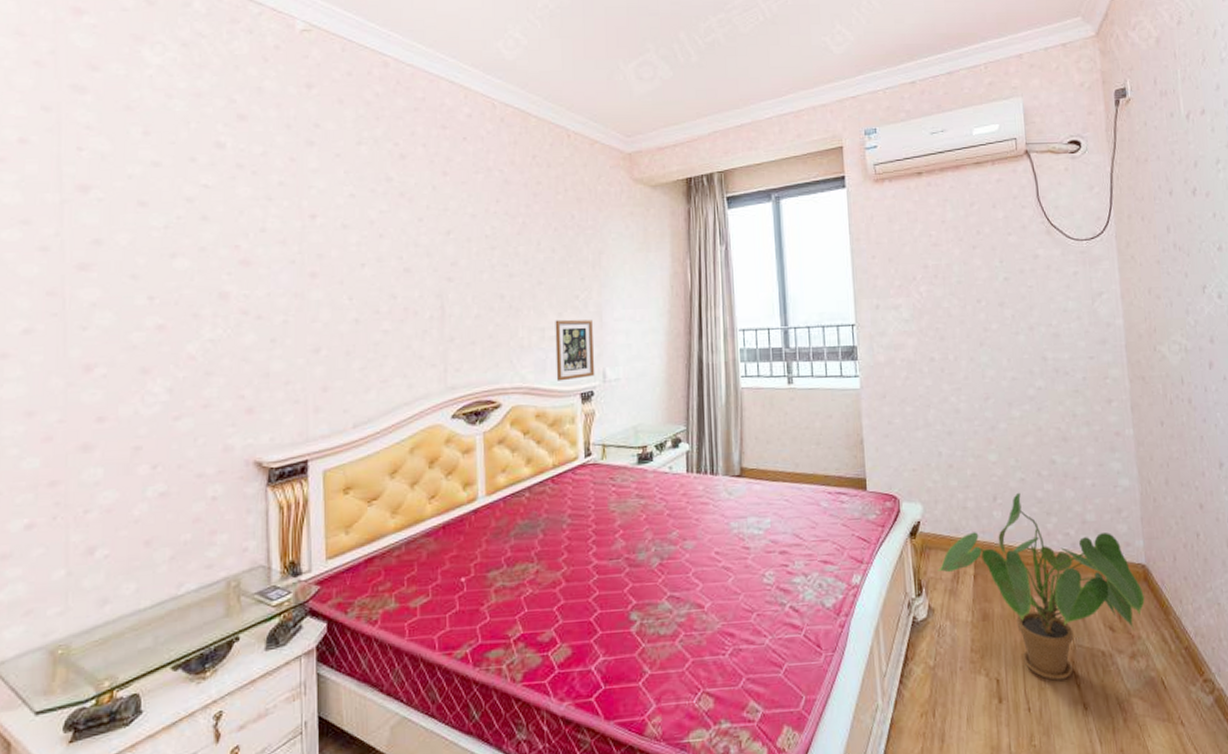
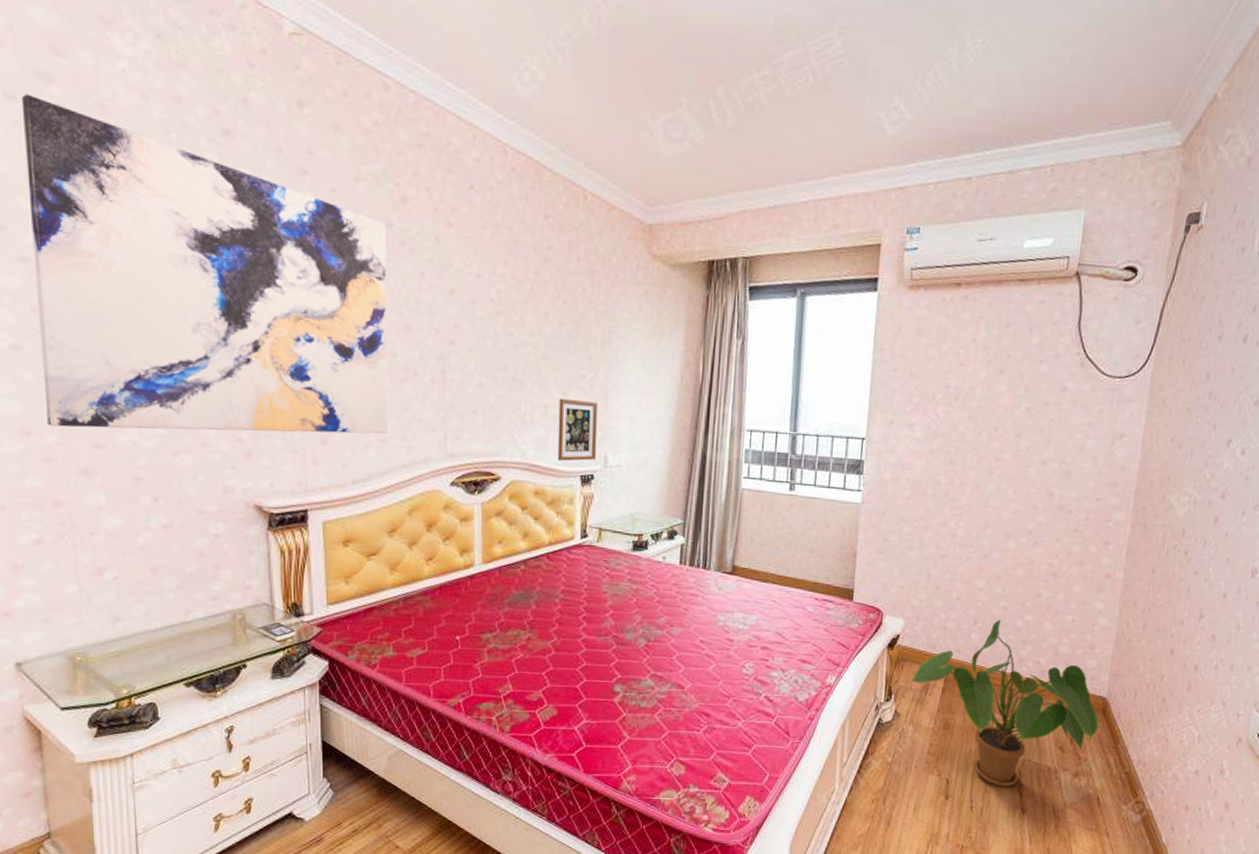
wall art: none [51,104,389,405] -> present [21,93,388,434]

